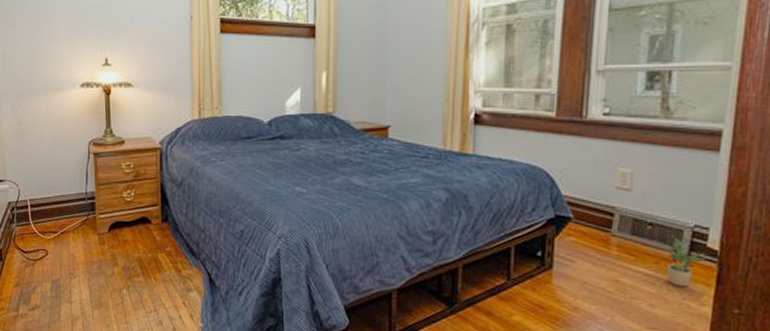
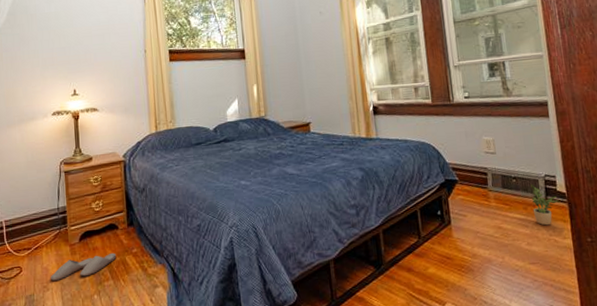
slippers: none [77,248,148,269] -> present [50,252,117,281]

